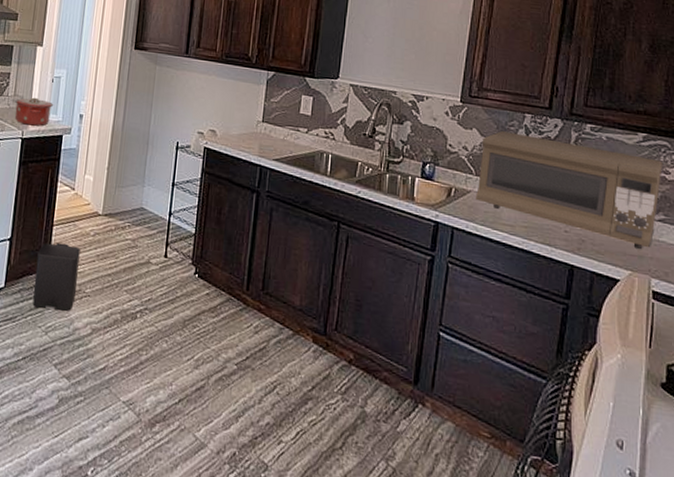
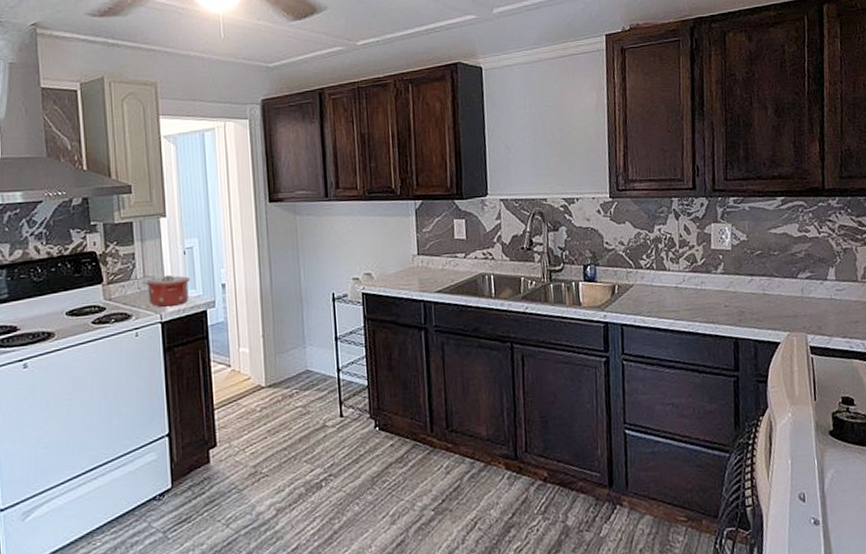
pedal bin: present [32,242,81,311] -> none [202,425,253,501]
microwave: present [476,131,662,250] -> none [636,219,804,310]

